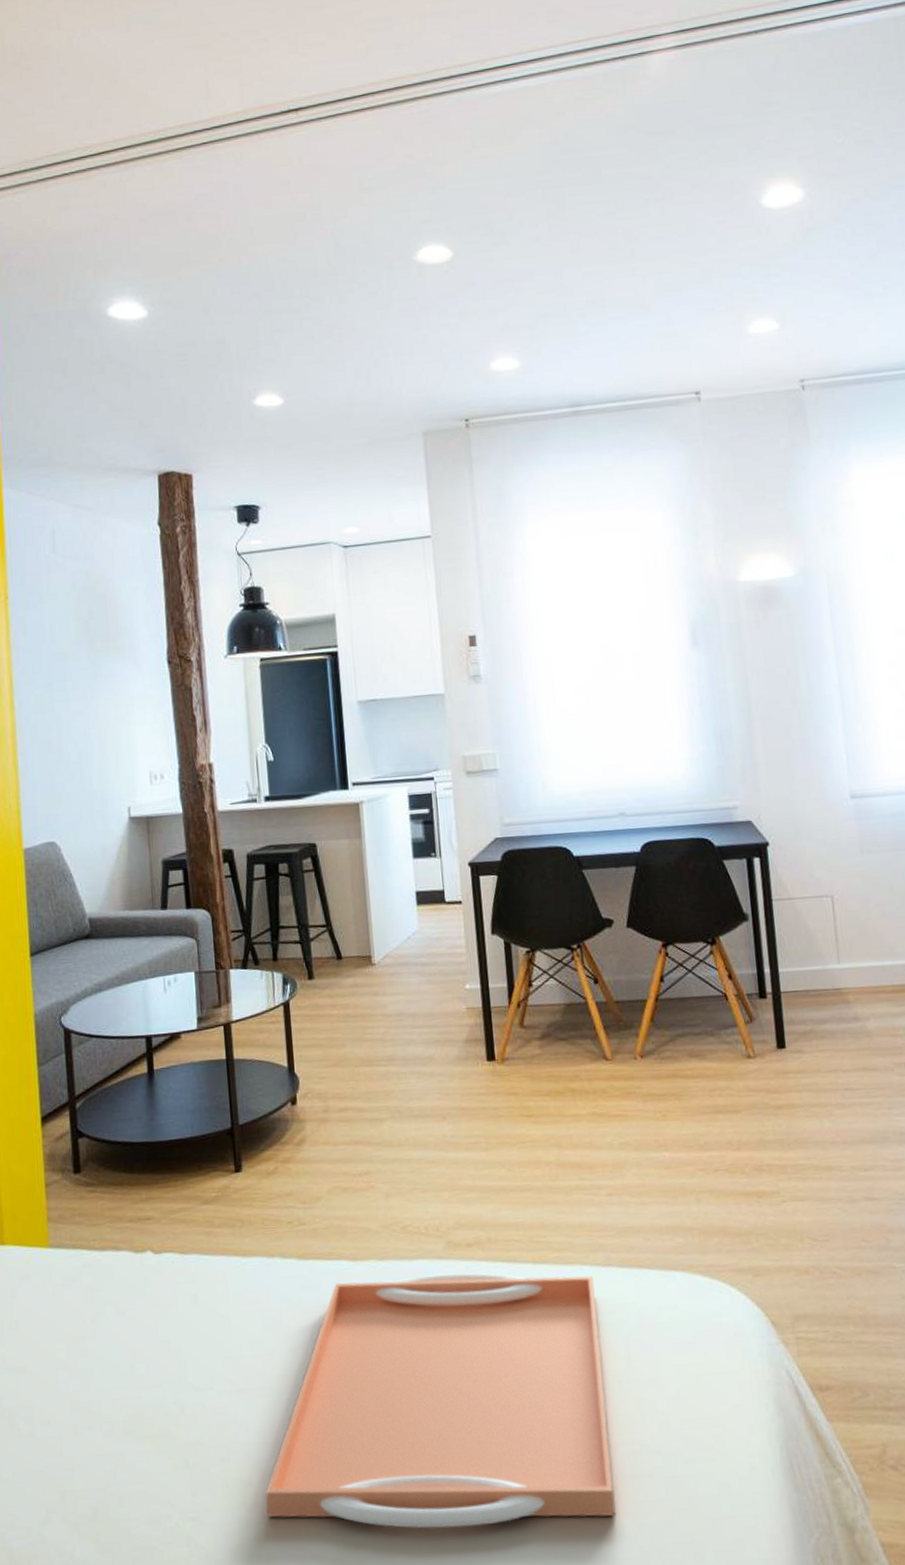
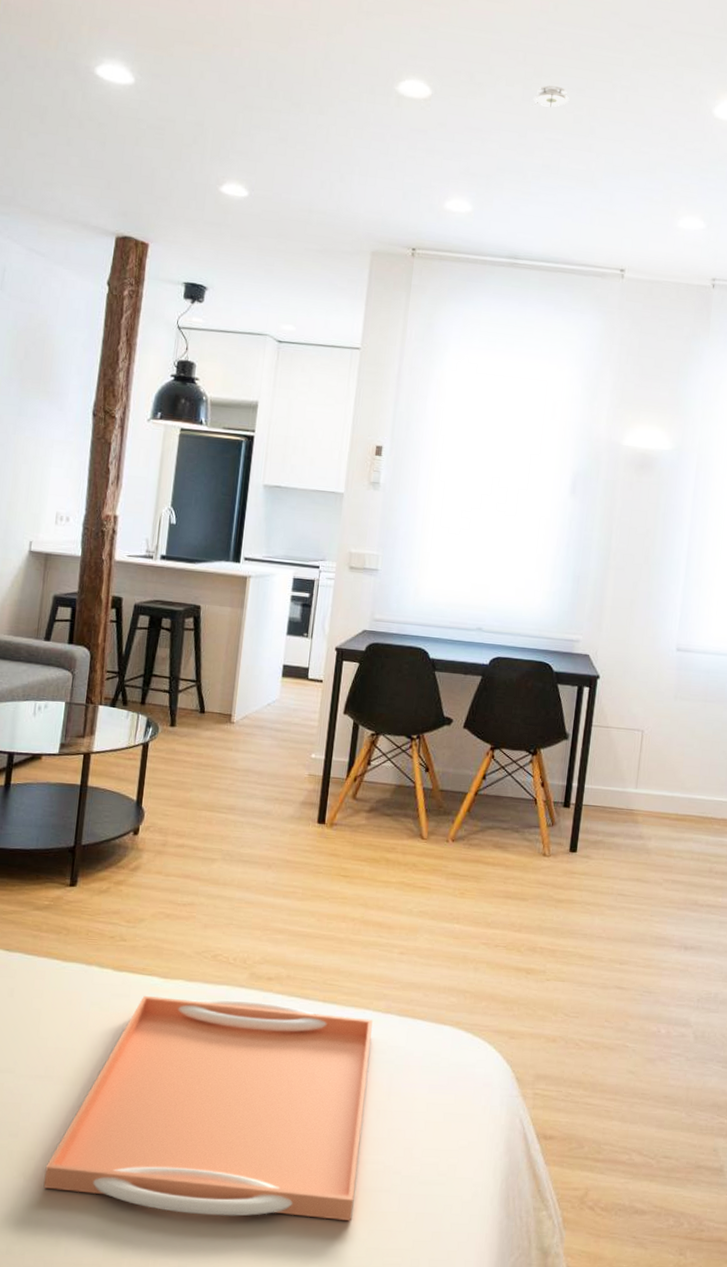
smoke detector: none [561,216,601,244] -> present [532,85,570,107]

